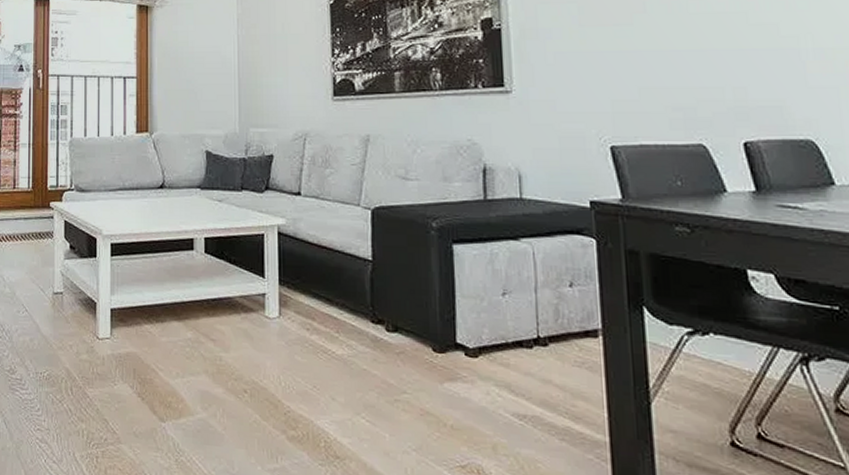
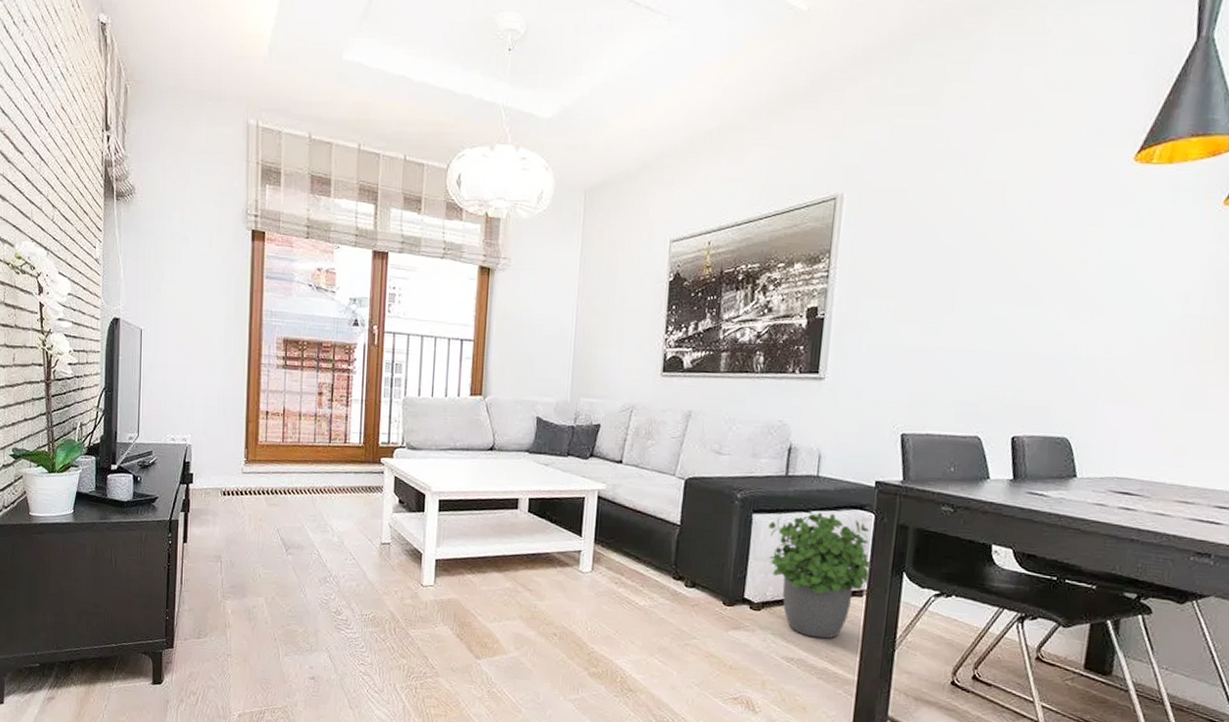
potted plant: none [473,239,603,390] -> present [769,512,872,639]

